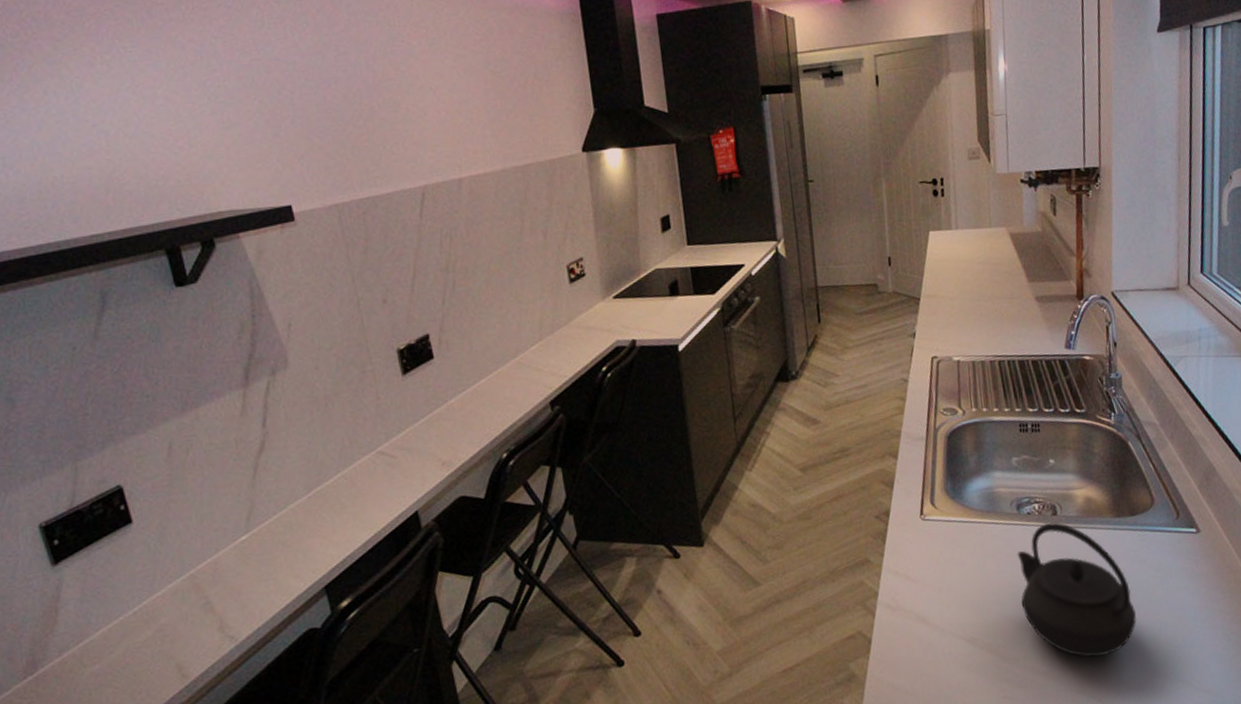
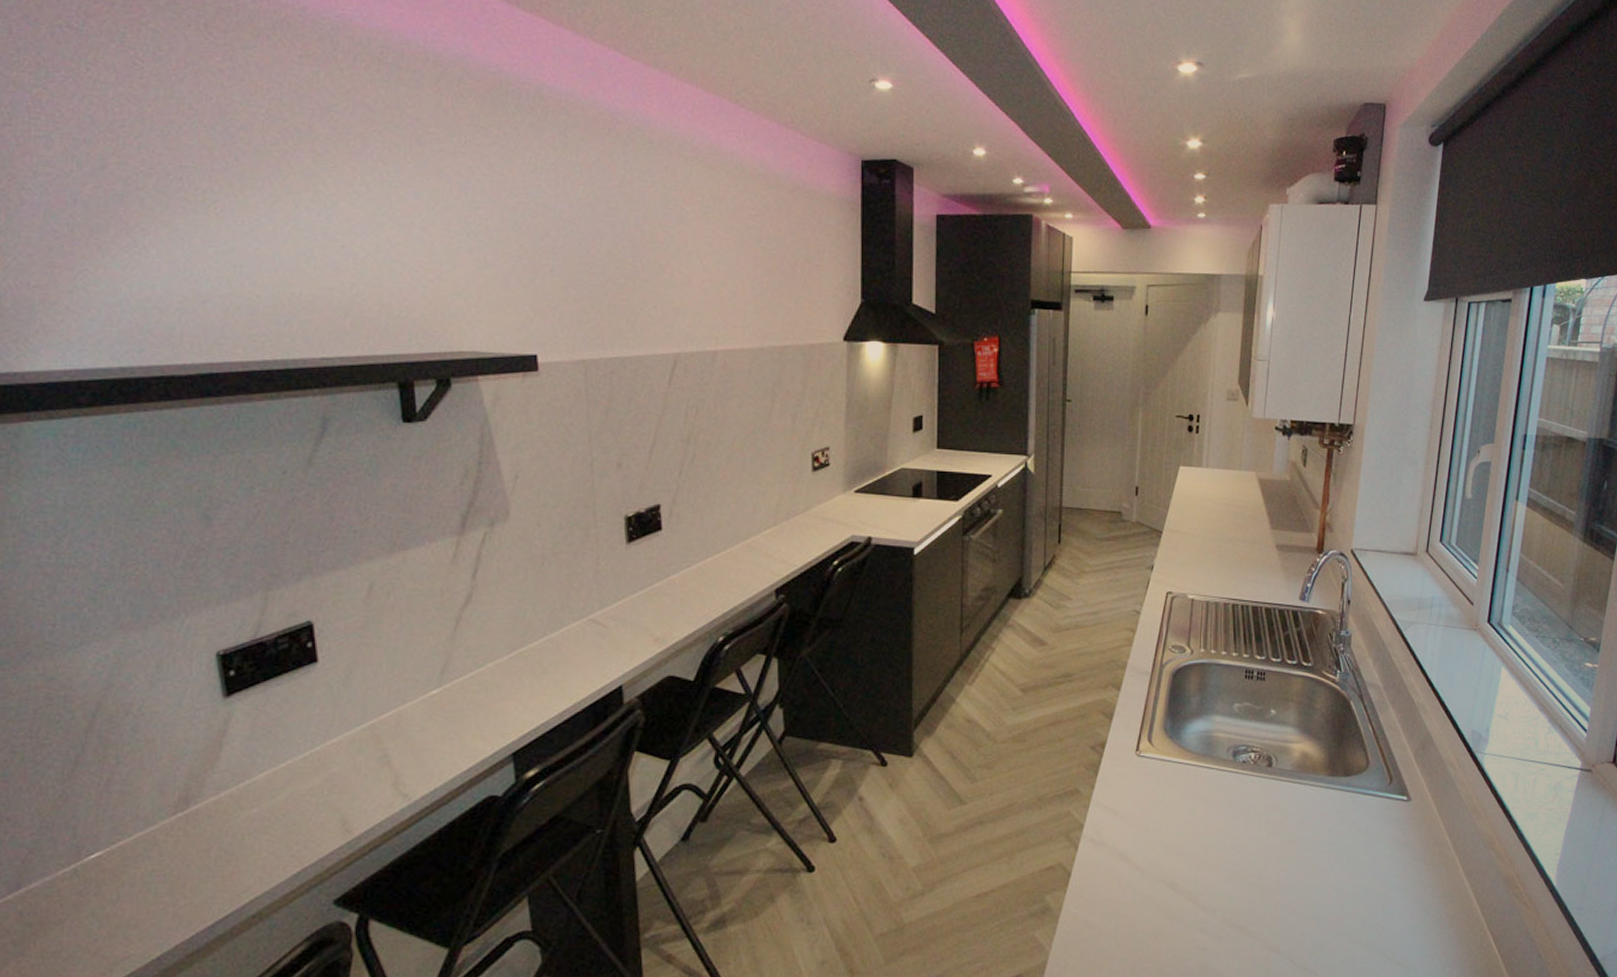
kettle: present [1017,522,1137,658] -> none [1226,773,1339,917]

